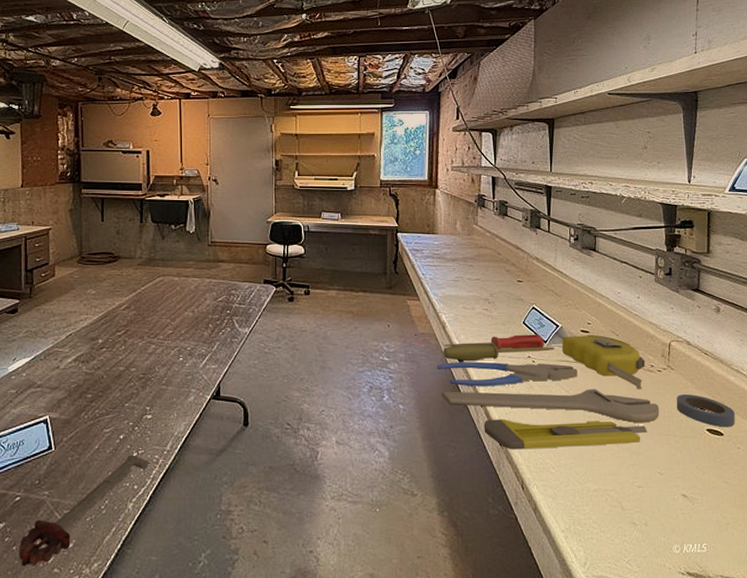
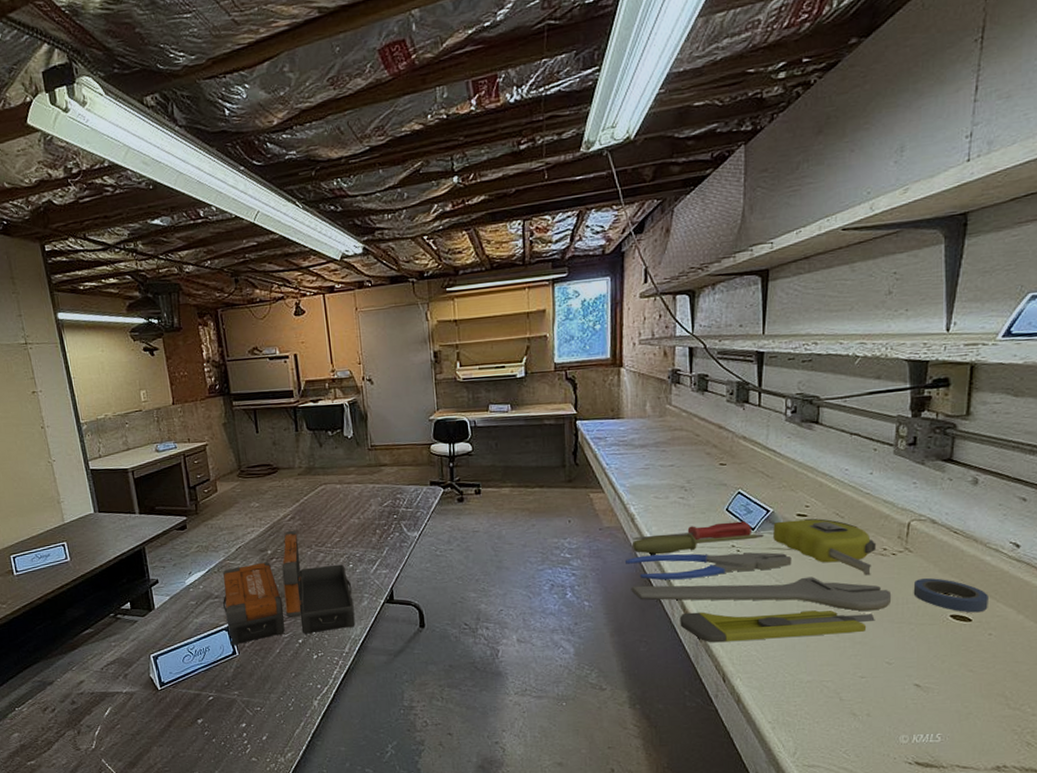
key: present [19,456,150,567] -> none [218,658,330,756]
toolbox: none [45,320,180,440] -> present [223,530,355,646]

